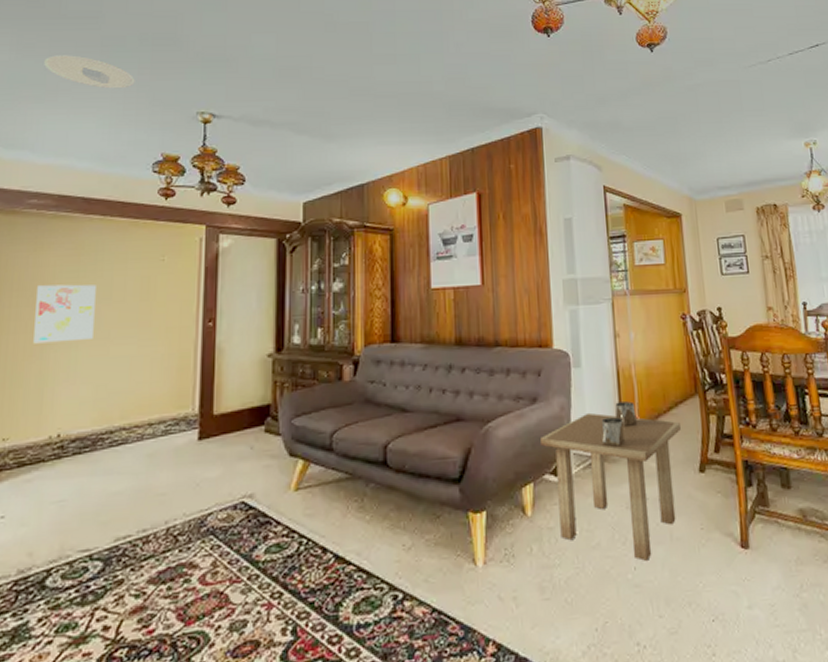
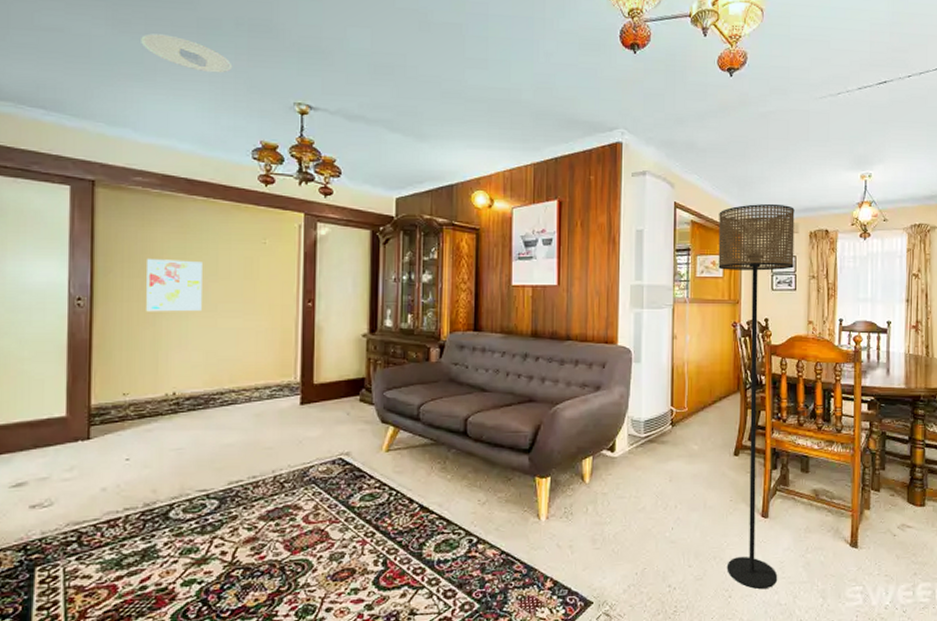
side table: present [541,401,681,561] -> none [601,394,722,523]
floor lamp: none [653,180,770,643] -> present [718,204,795,589]

